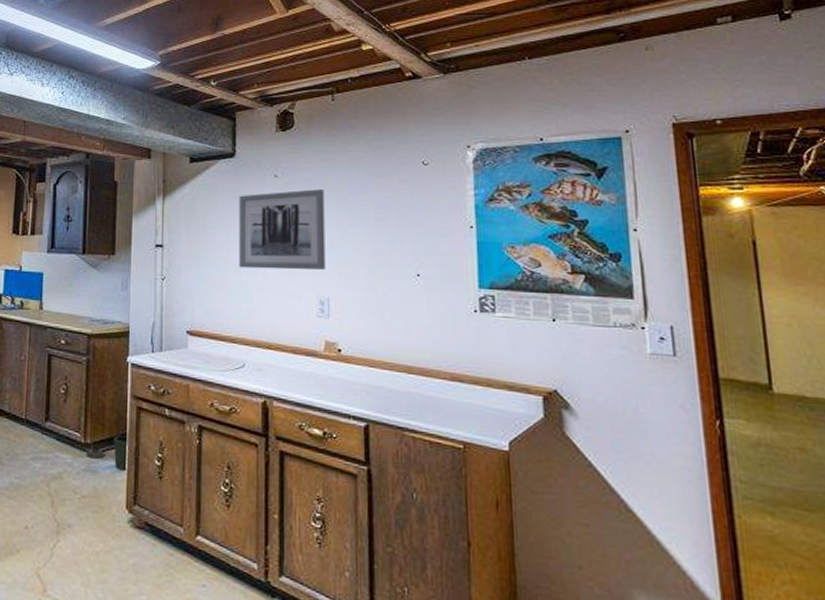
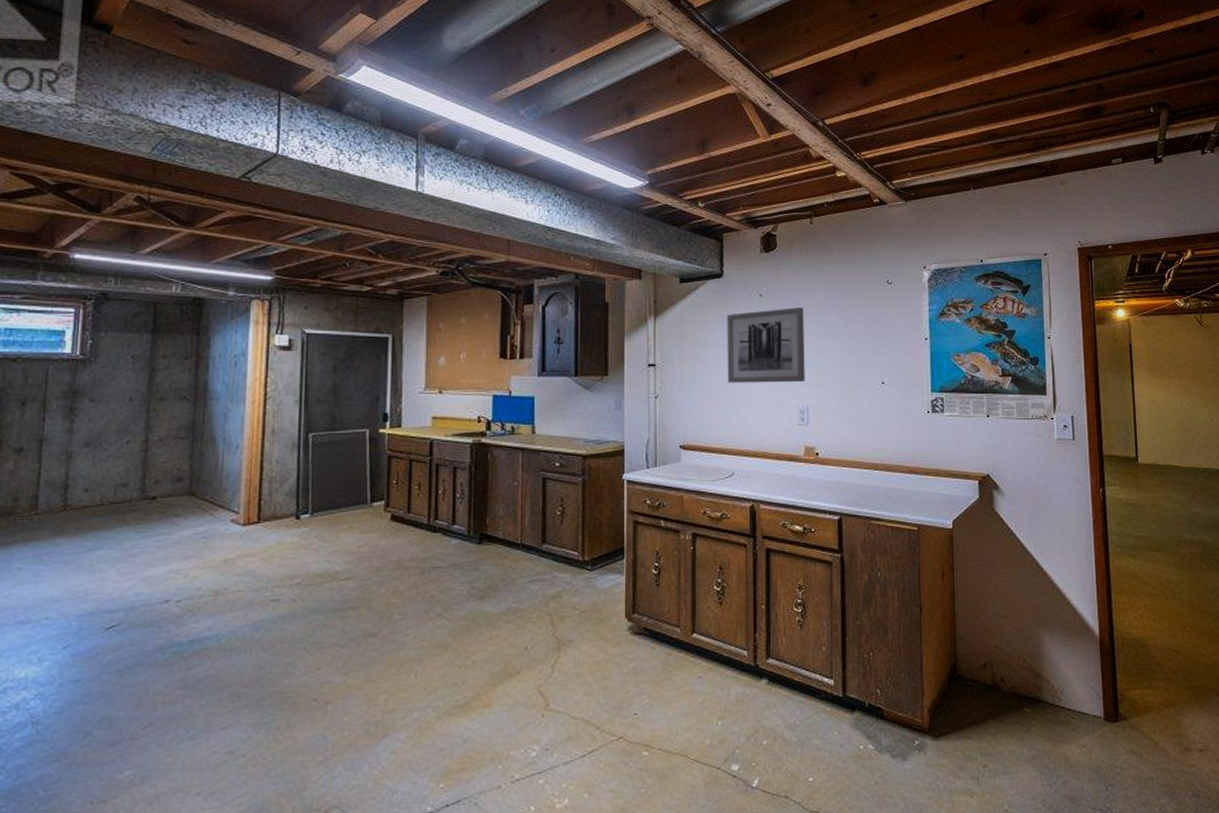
trash can: present [86,435,129,471] -> none [585,550,627,582]

